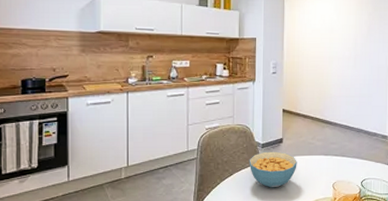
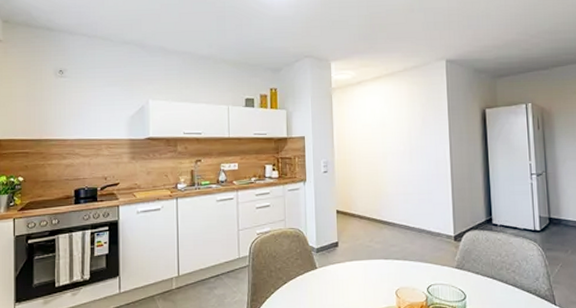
cereal bowl: present [249,151,297,188] -> none [303,256,356,297]

